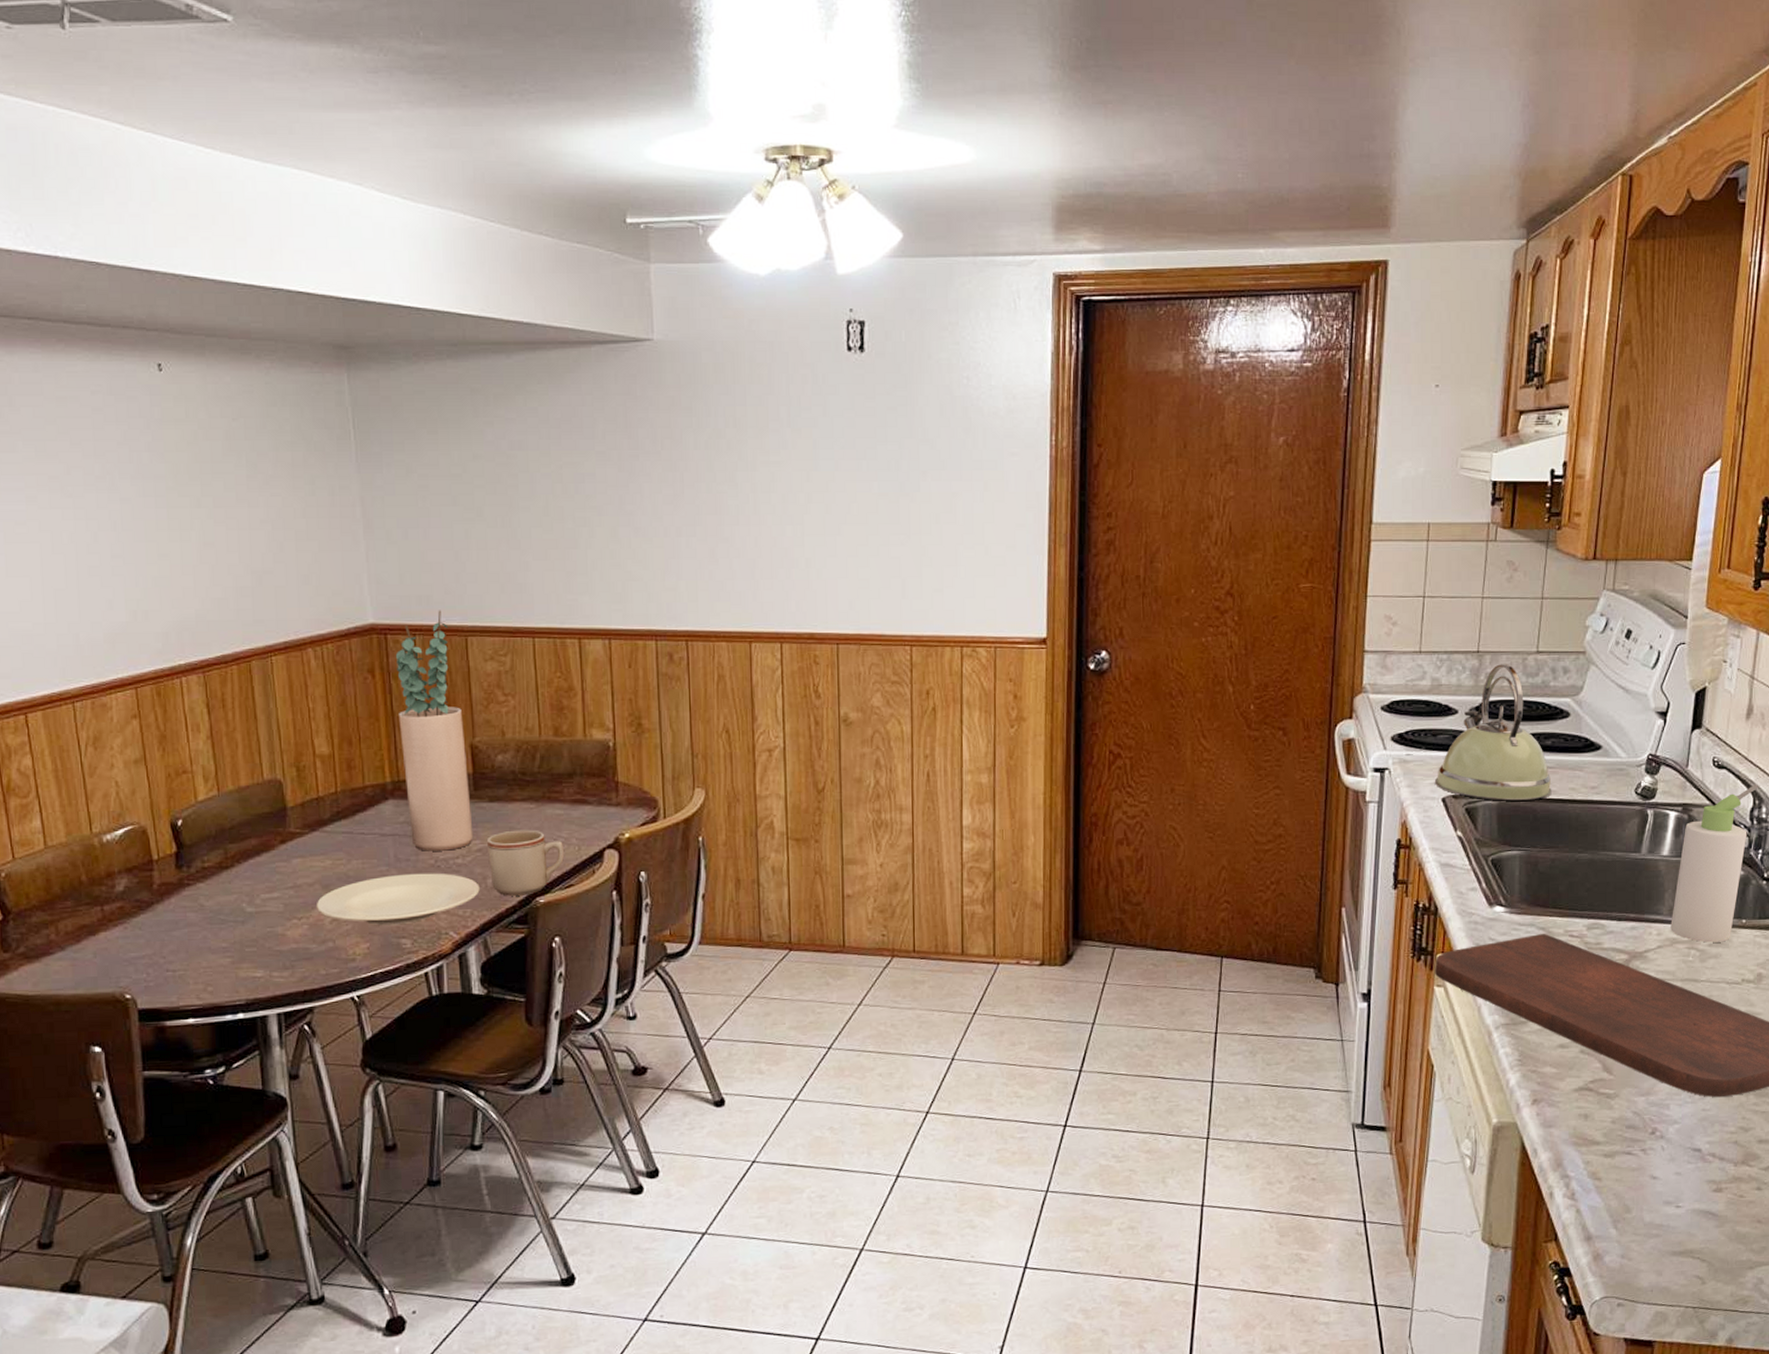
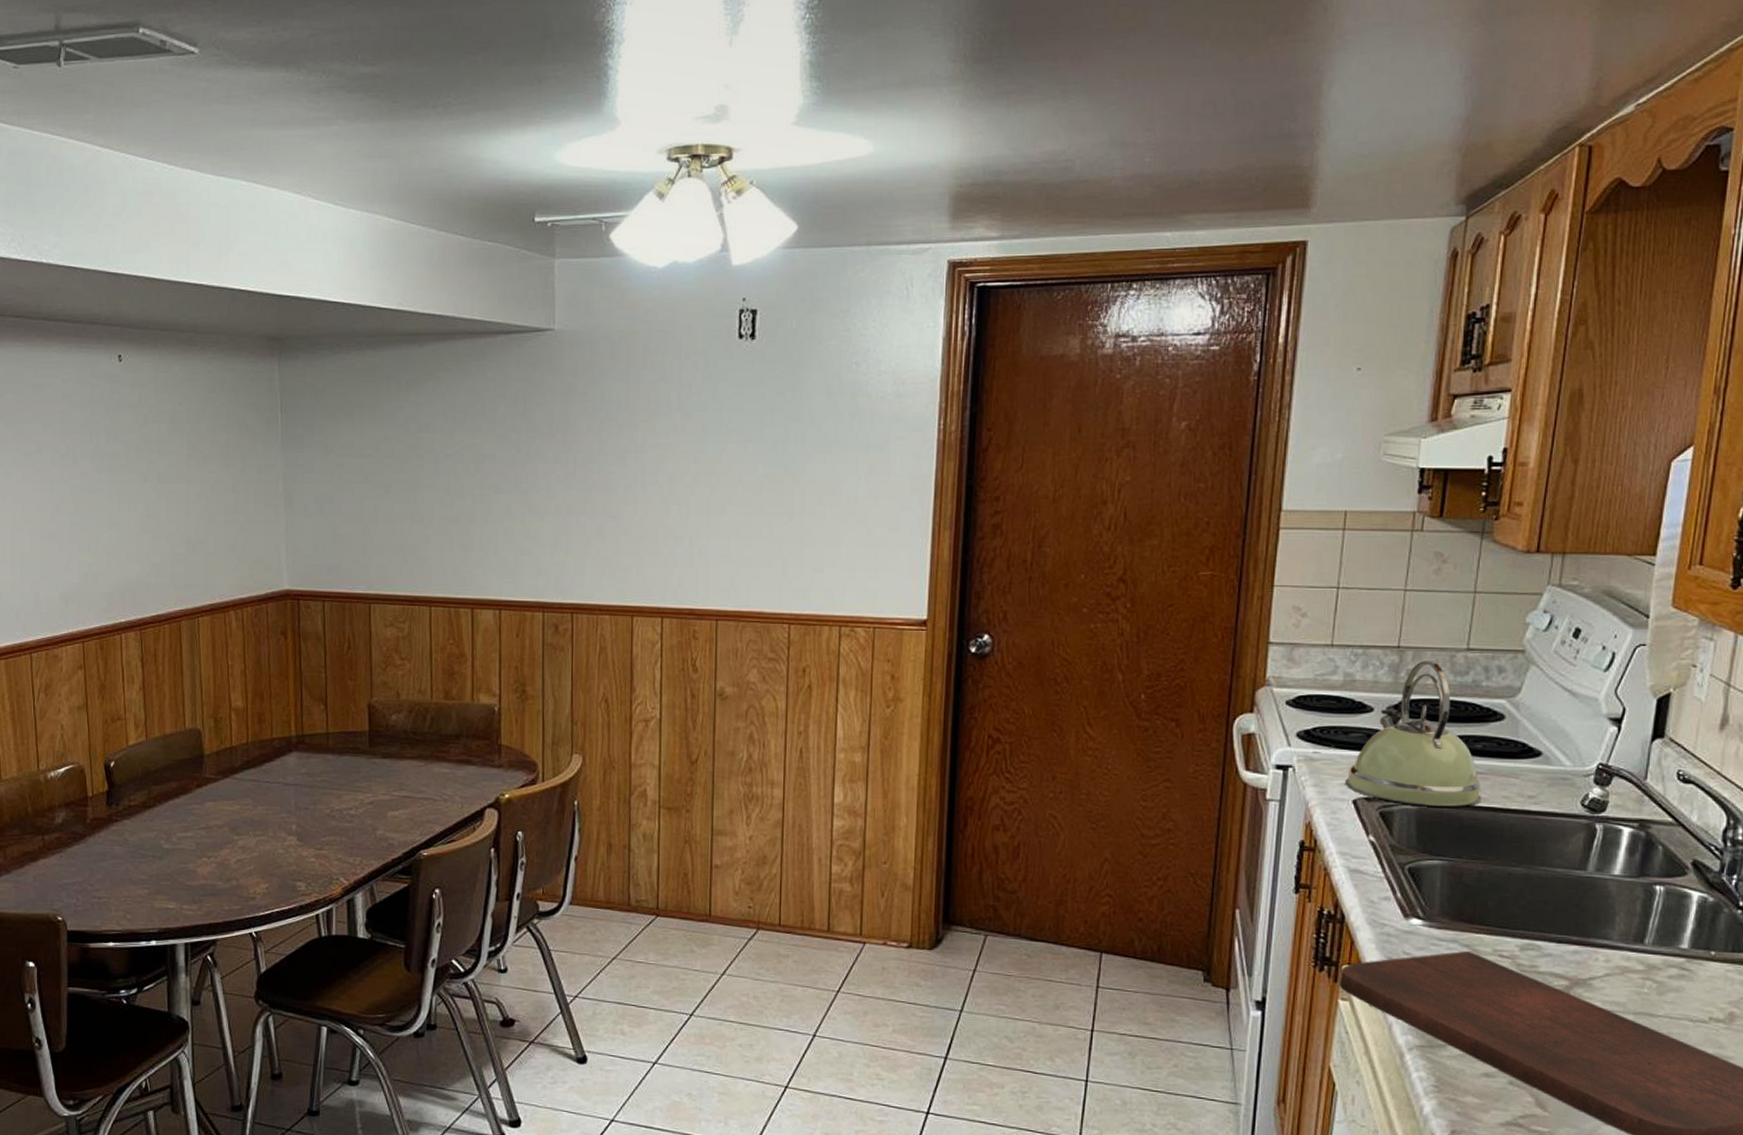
plate: present [315,873,480,926] -> none [224,821,369,869]
vase: present [395,610,474,851] -> none [306,579,367,802]
mug: present [486,829,564,896] -> none [377,786,448,848]
bottle: present [1671,784,1758,943] -> none [1621,802,1733,975]

